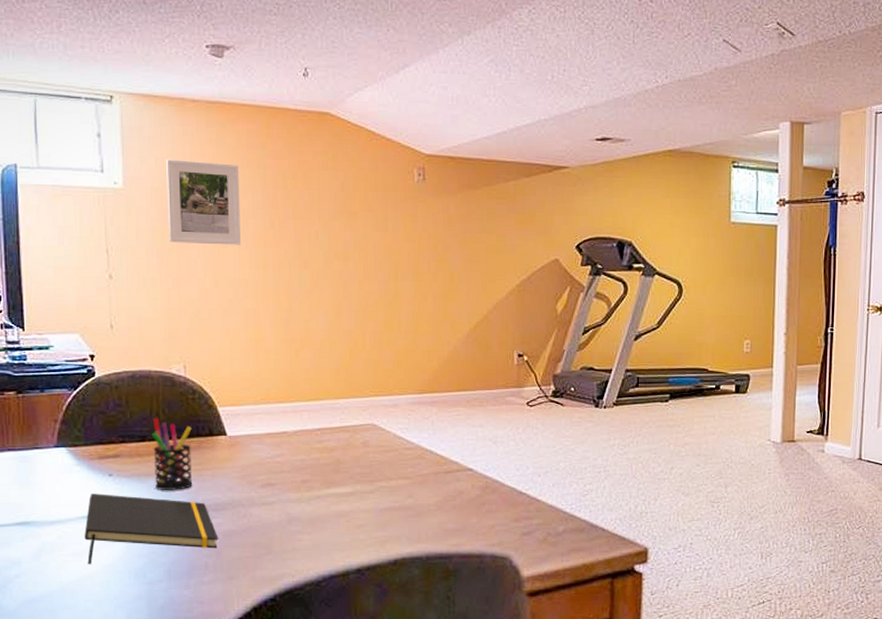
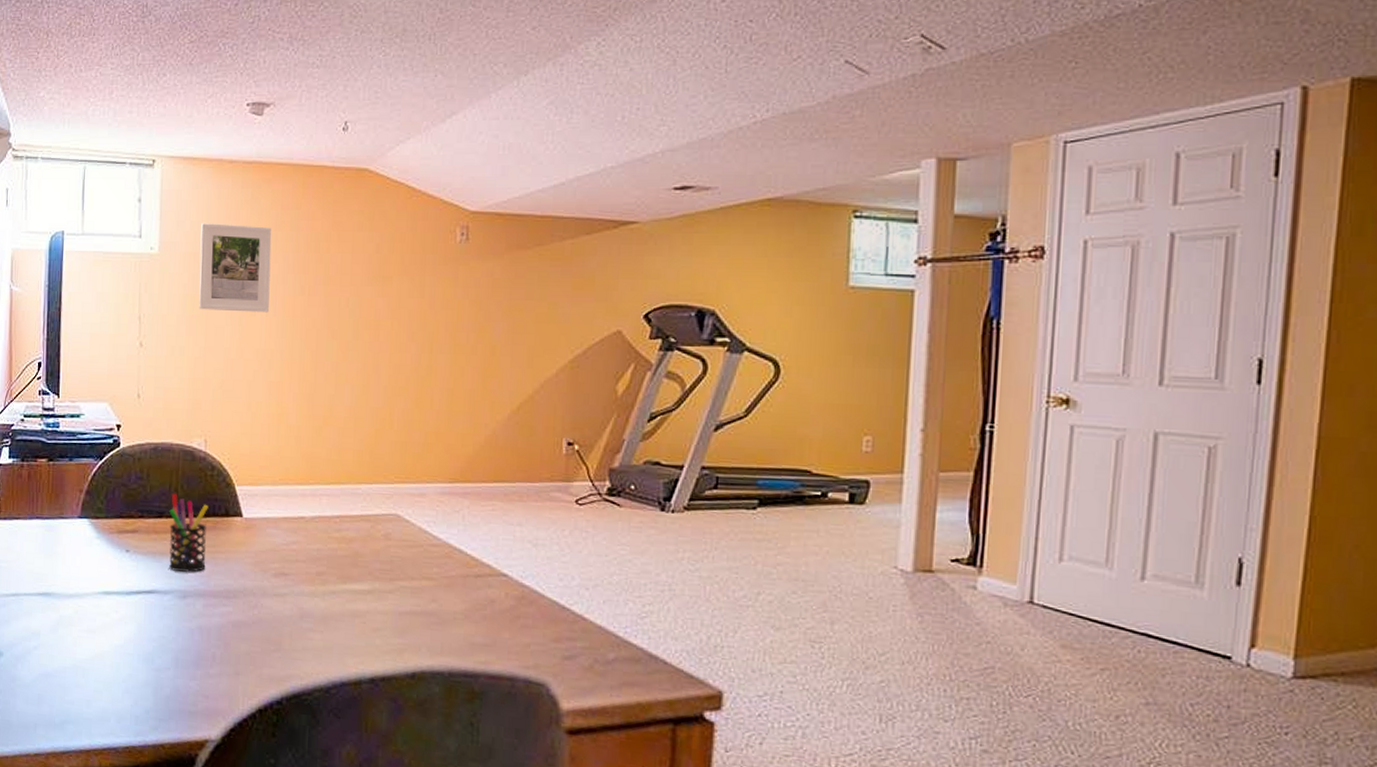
notepad: present [84,494,219,565] -> none [99,569,228,644]

